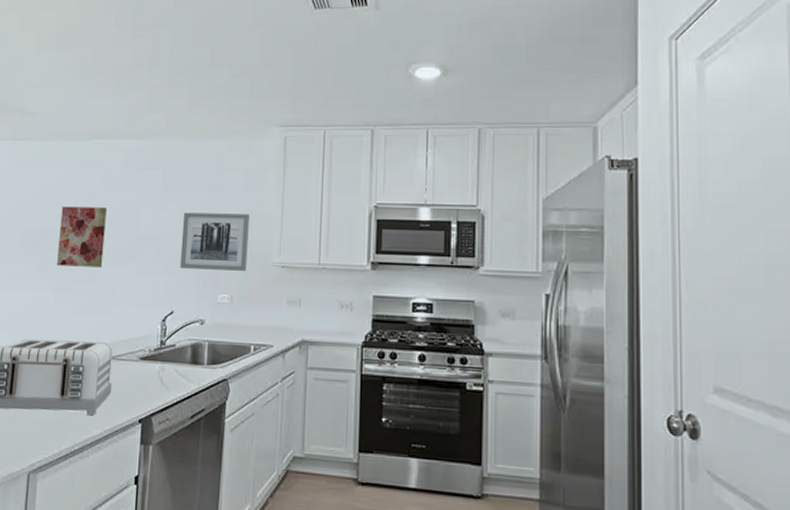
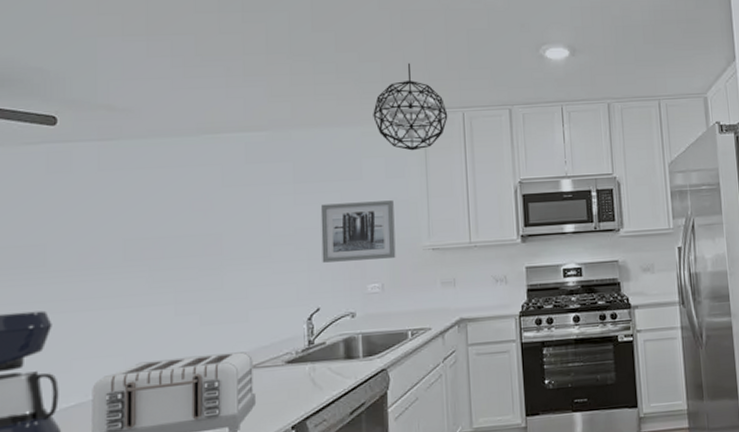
wall art: present [57,206,107,268] -> none [173,207,231,276]
pendant light: none [238,79,310,167] -> present [373,62,448,151]

